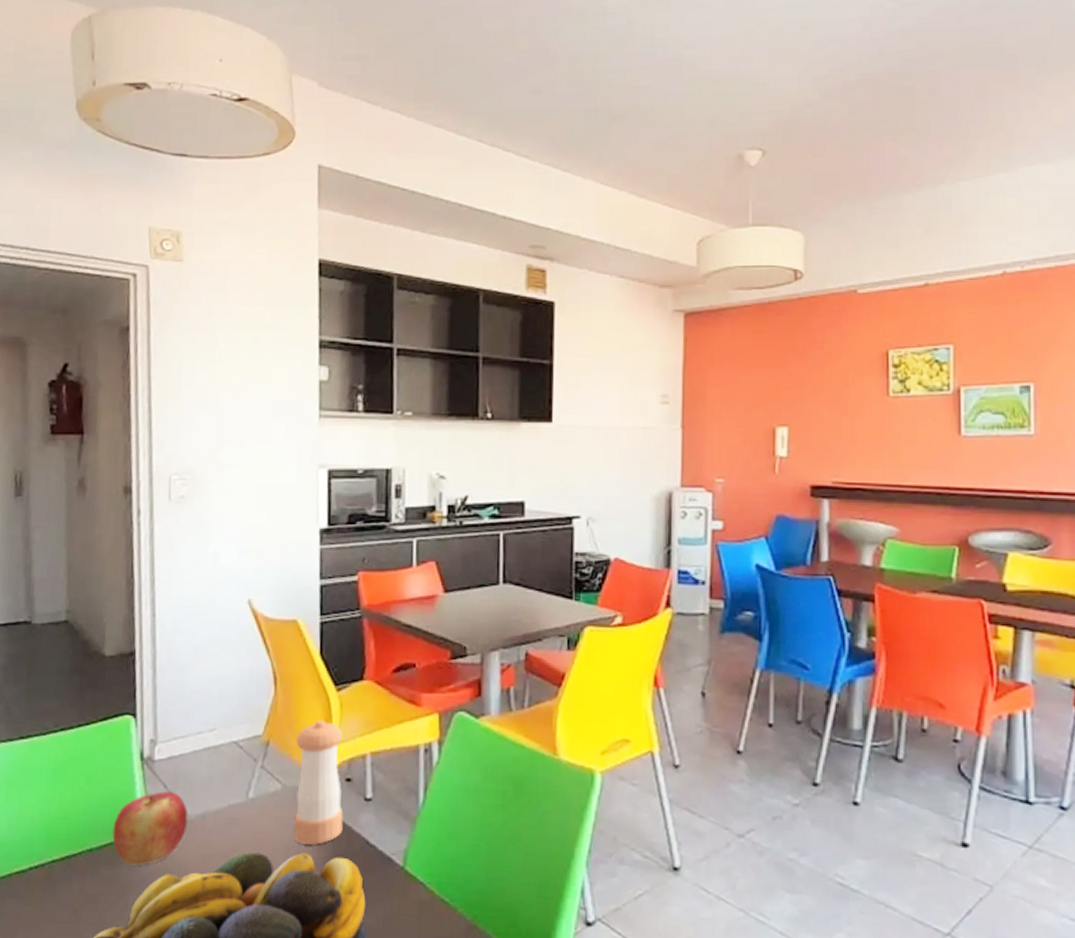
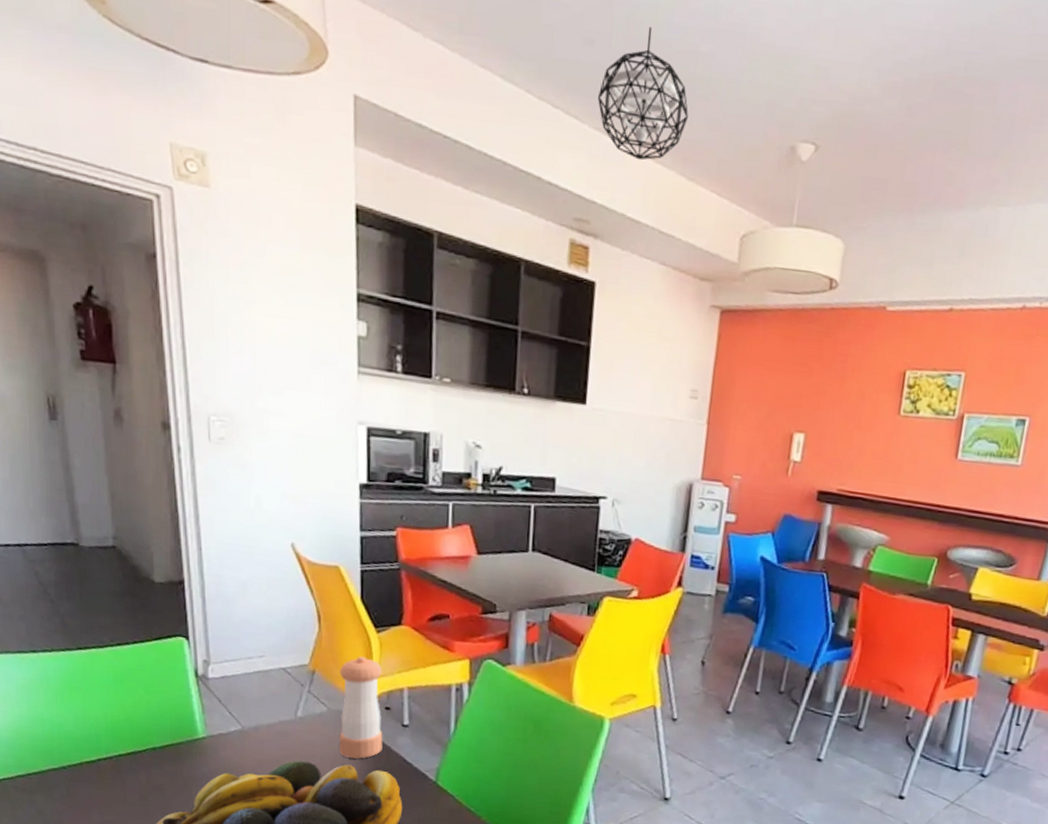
apple: present [112,791,188,866] -> none [173,705,243,765]
pendant light: none [545,71,634,186] -> present [597,26,688,161]

